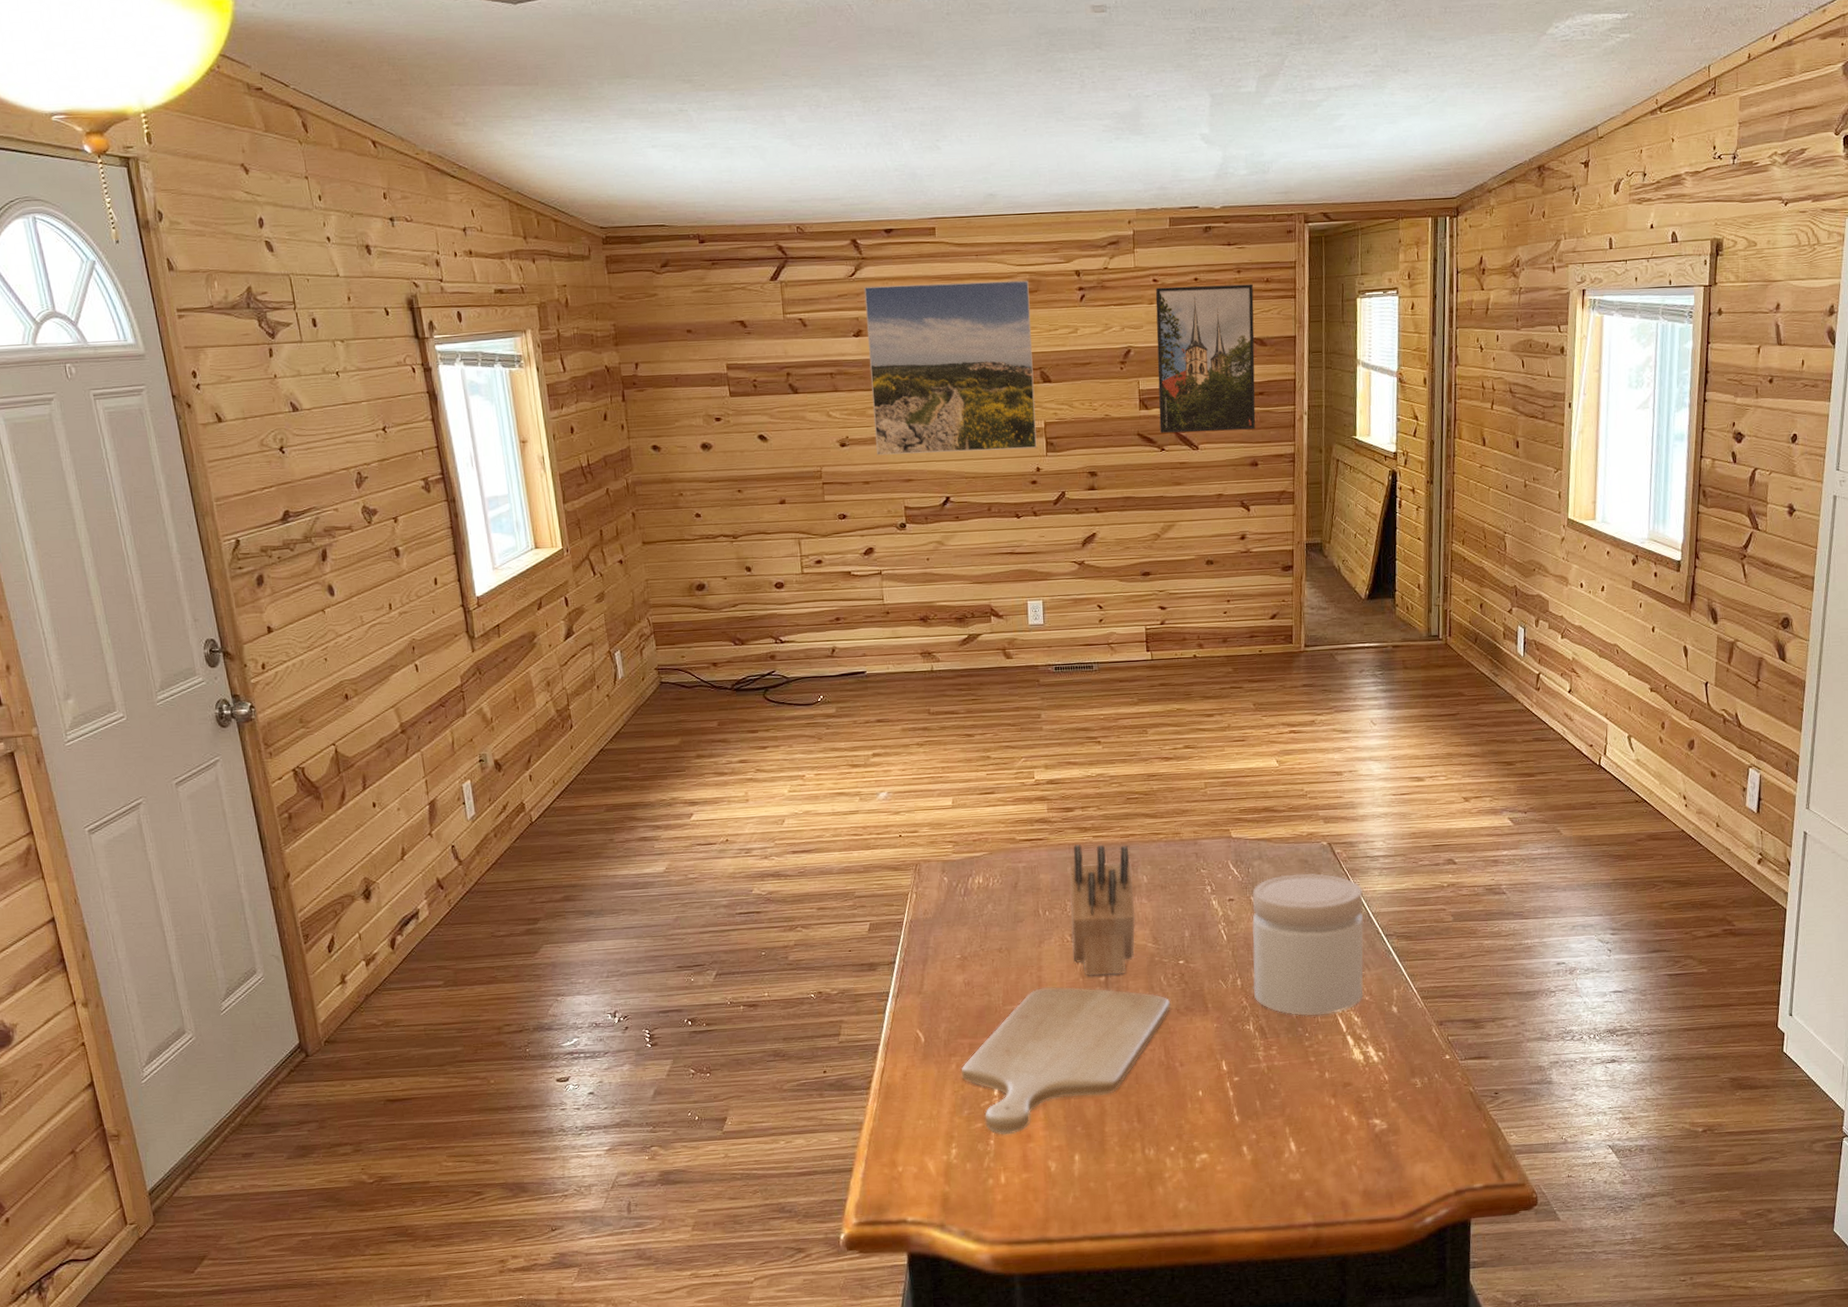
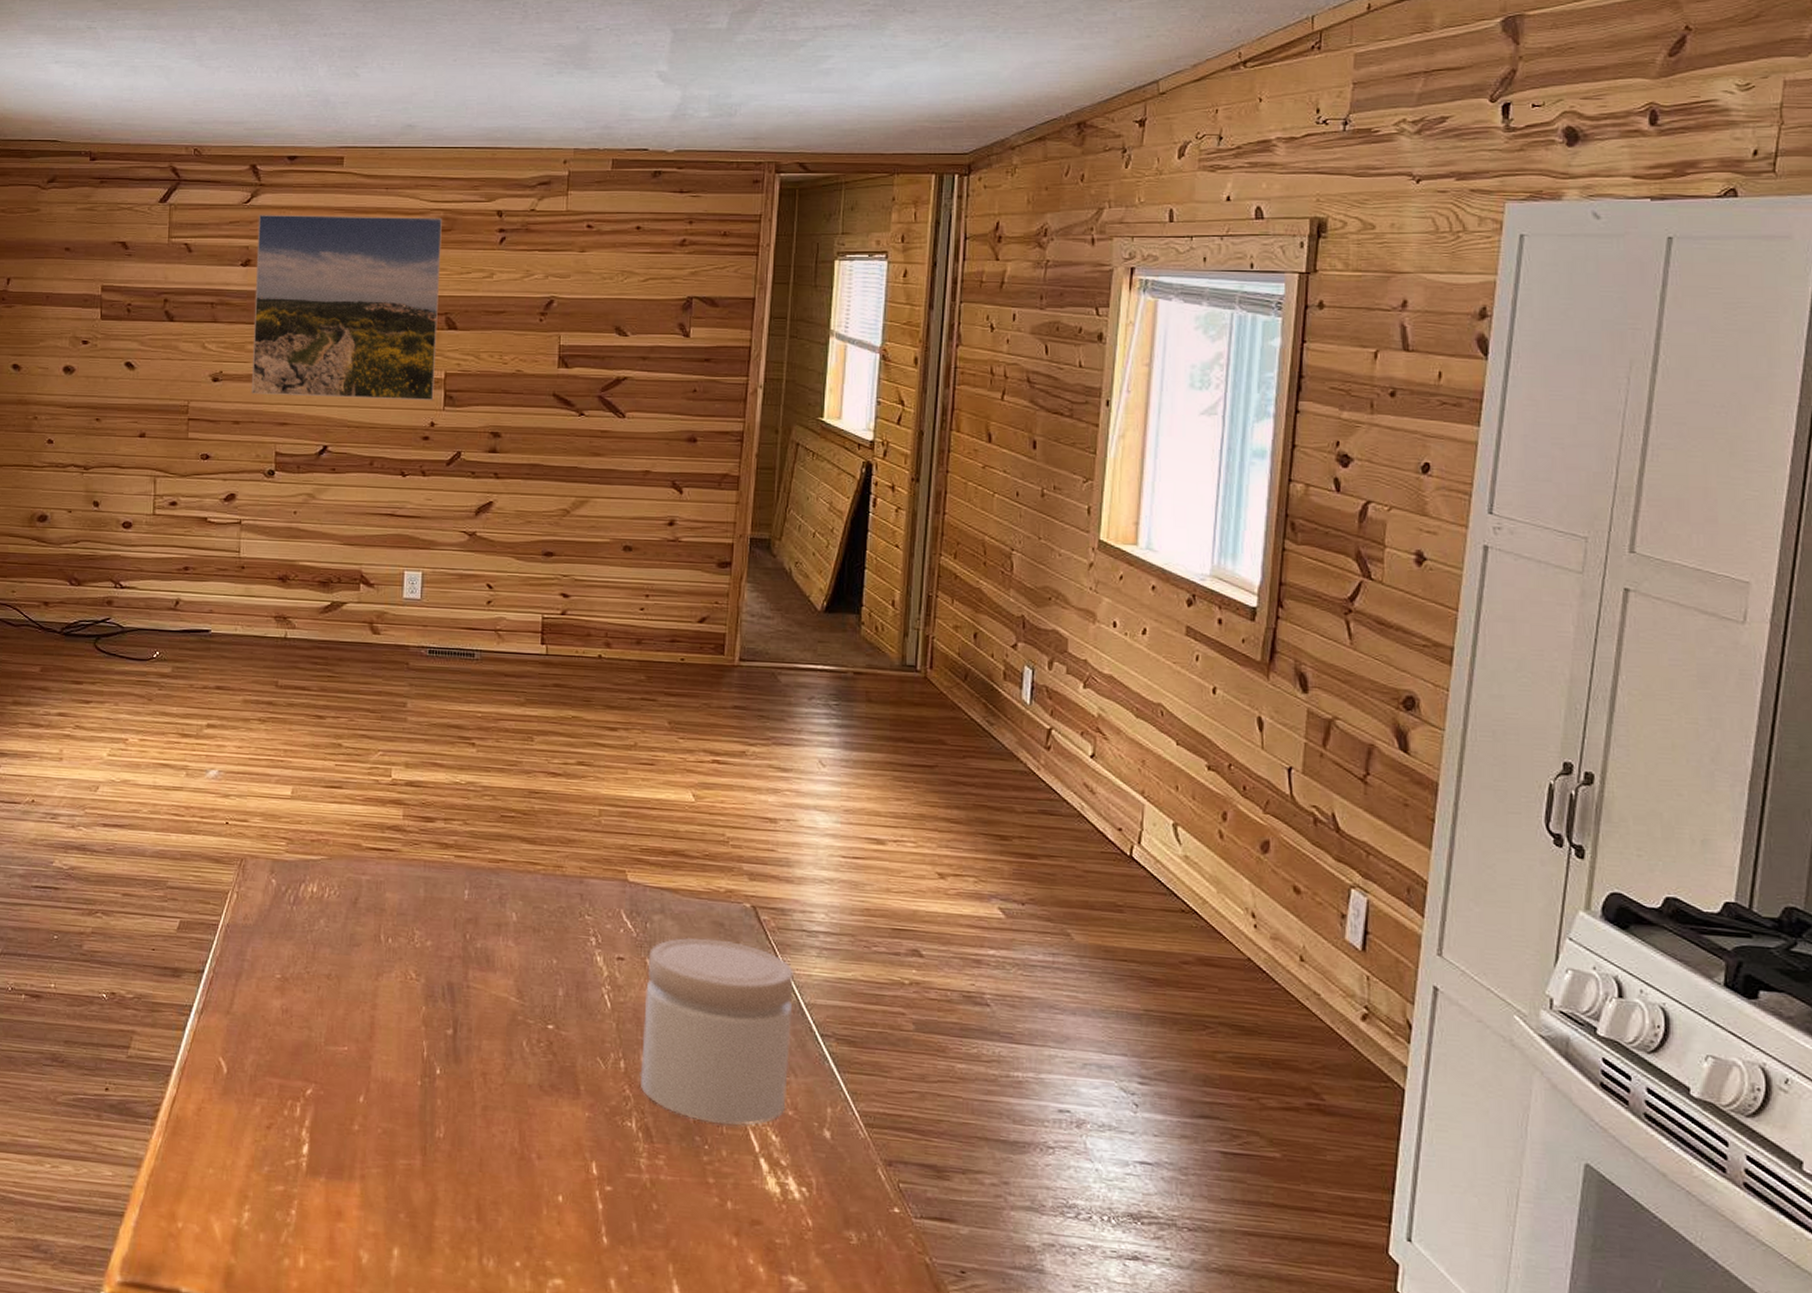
chopping board: present [961,987,1171,1135] -> none [265,1031,533,1207]
knife block: present [1068,844,1136,976] -> none [416,863,499,1030]
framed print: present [1155,284,1256,433] -> none [580,234,707,400]

